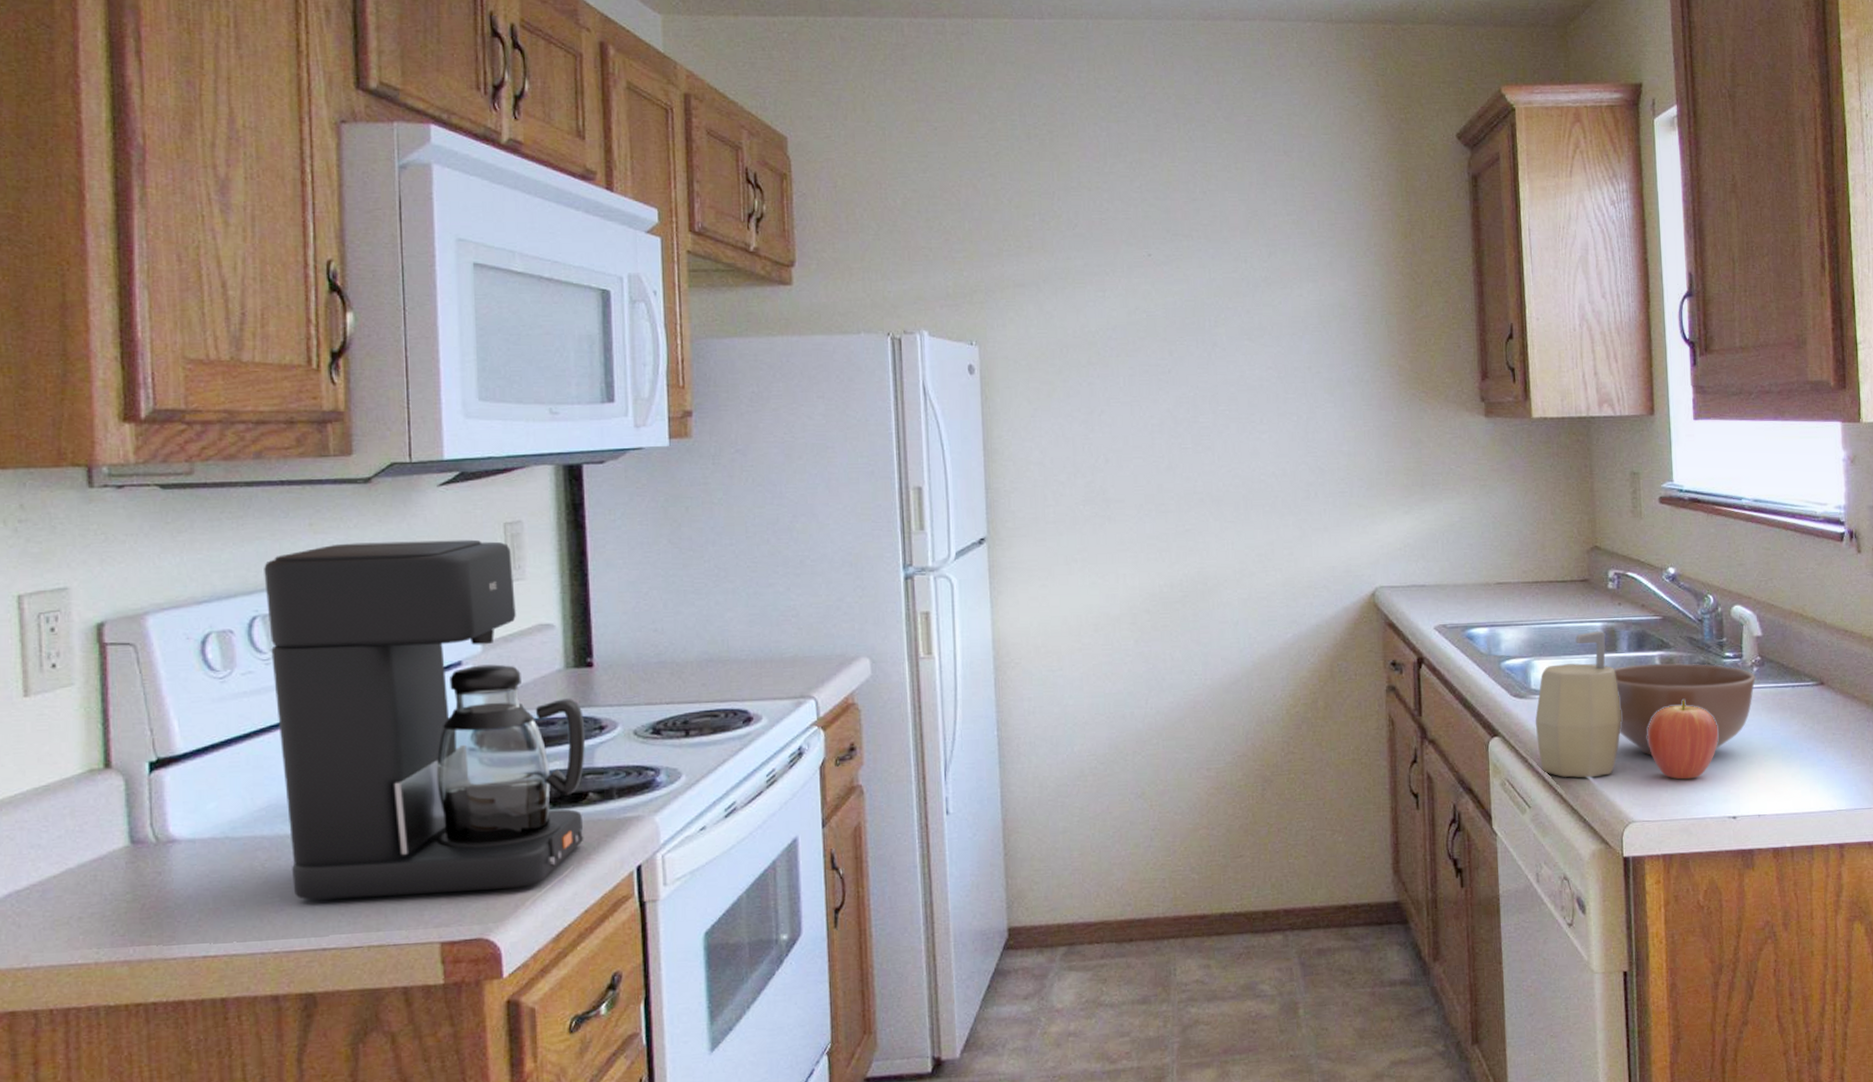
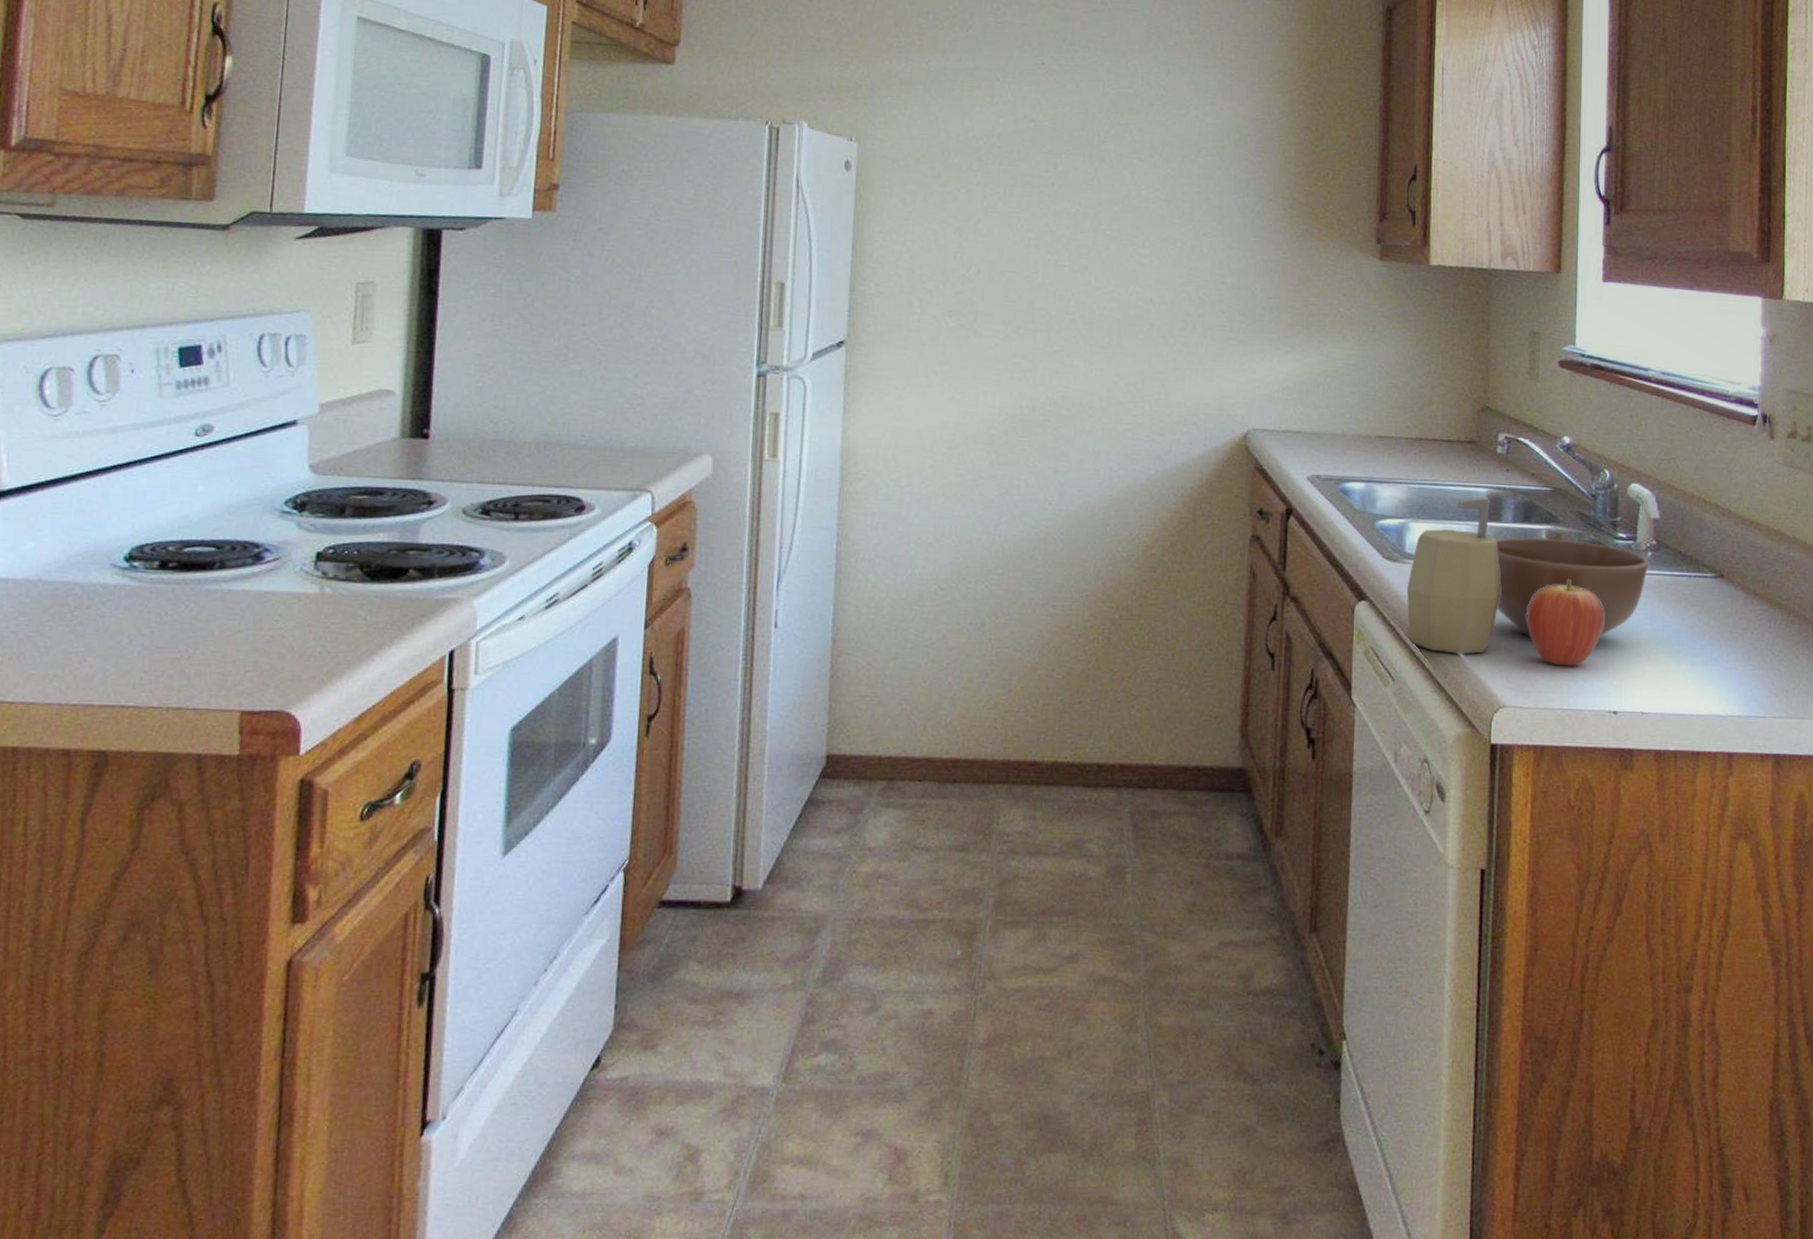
coffee maker: present [264,539,586,900] -> none [99,289,414,661]

